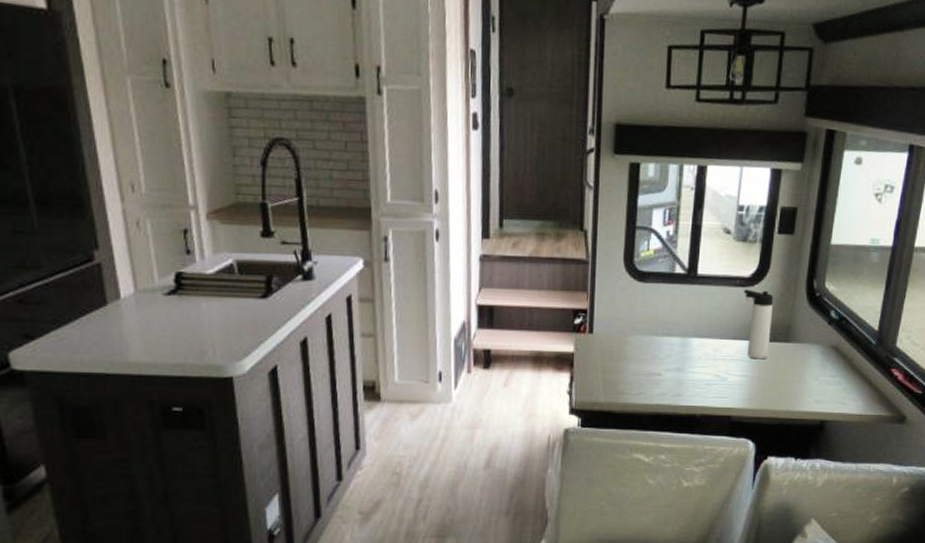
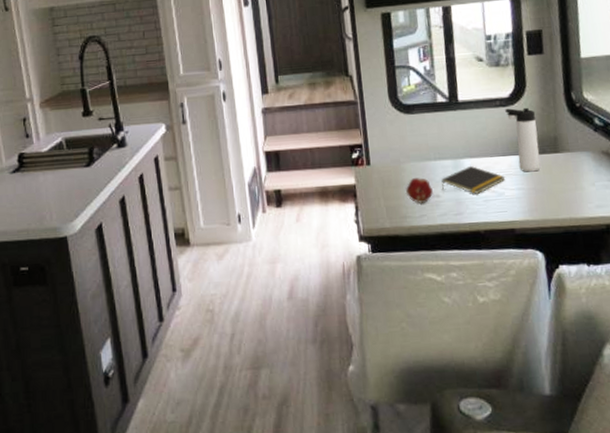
fruit: none [626,353,655,380] -> present [405,178,433,203]
notepad: none [665,345,732,376] -> present [441,165,505,194]

